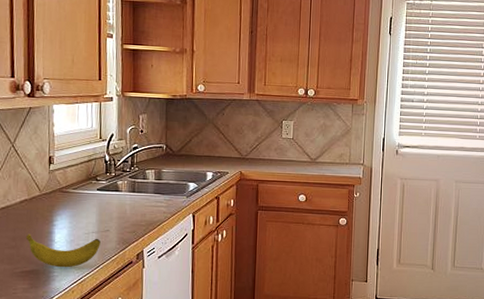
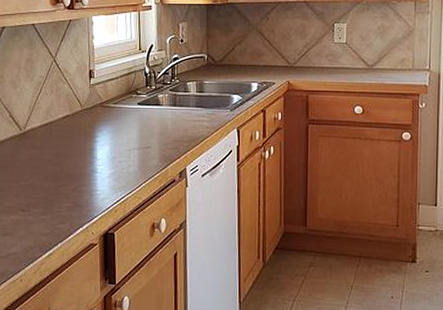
banana: present [25,233,101,268] -> none [68,150,142,186]

